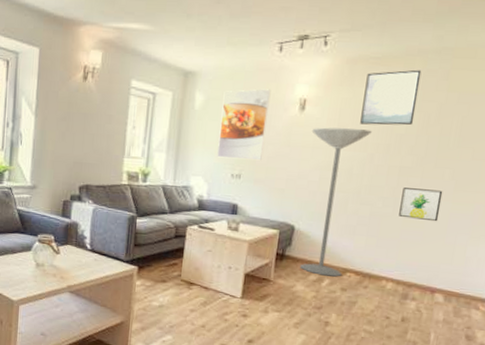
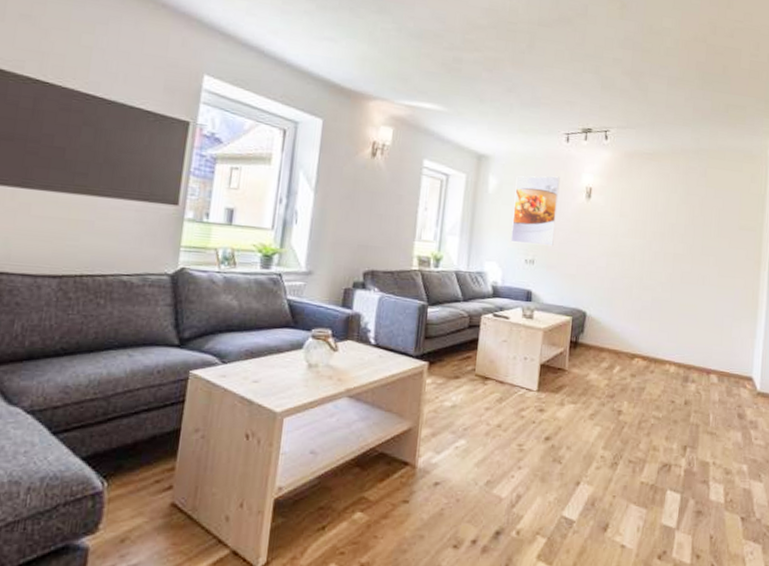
floor lamp: present [300,127,372,277] -> none [593,215,649,363]
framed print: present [360,69,422,126] -> none [639,166,685,216]
wall art: present [399,187,443,222] -> none [676,273,710,306]

